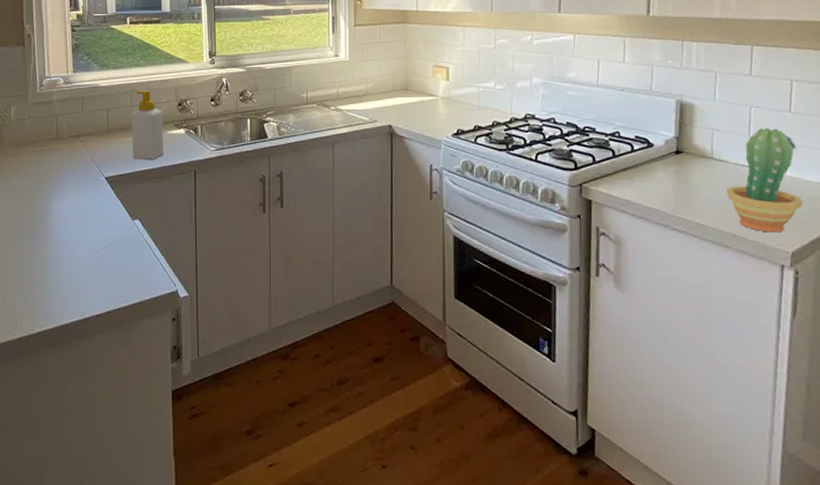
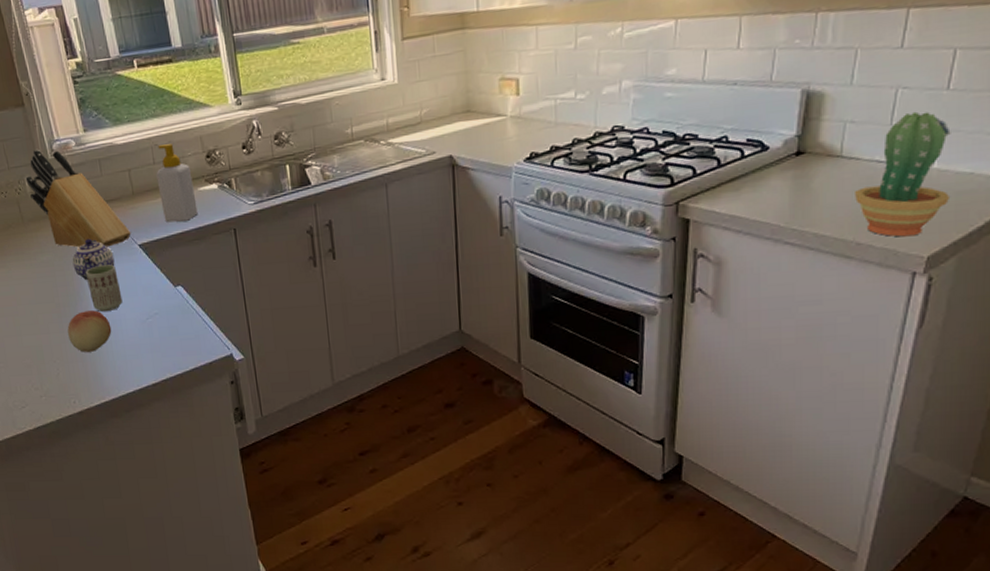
knife block: none [12,83,100,177] -> present [25,149,131,247]
fruit: none [23,236,66,277] -> present [67,310,112,352]
teapot: none [40,167,81,207] -> present [72,238,115,281]
cup: none [50,193,82,239] -> present [85,264,123,312]

